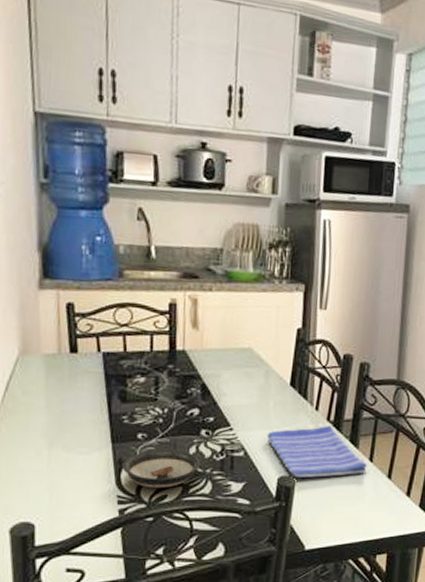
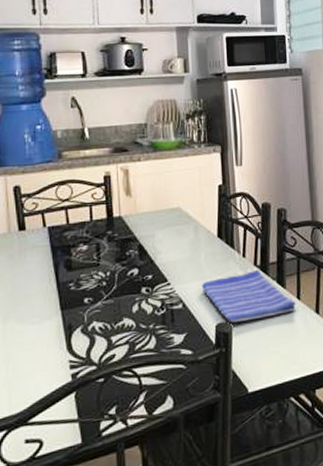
saucer: present [123,449,201,489] -> none [72,309,144,350]

